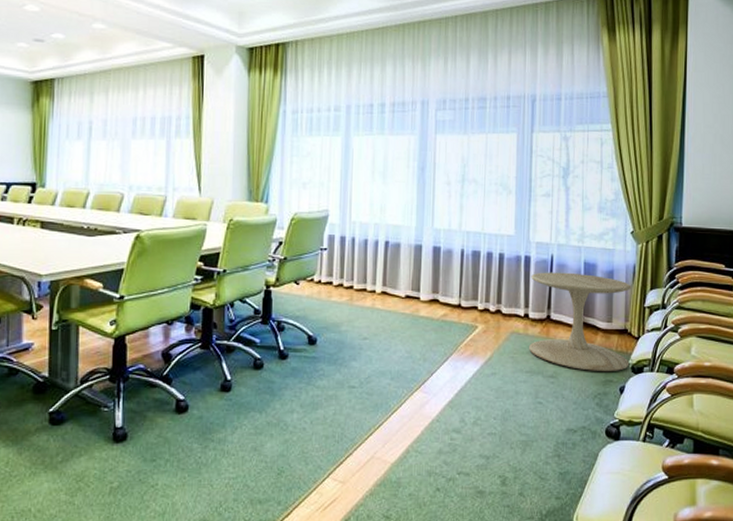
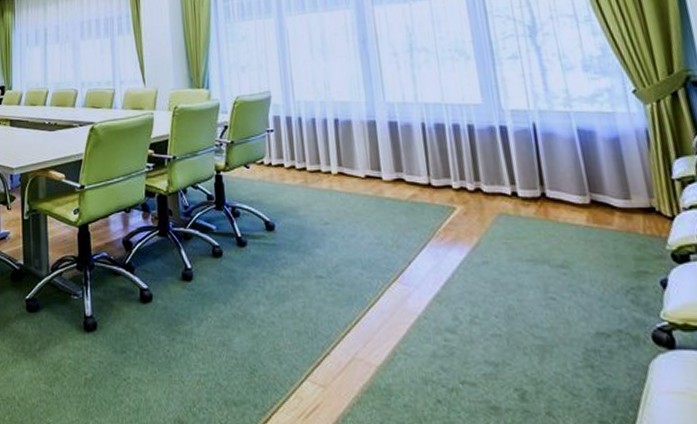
side table: present [529,272,631,372] -> none [511,142,667,261]

